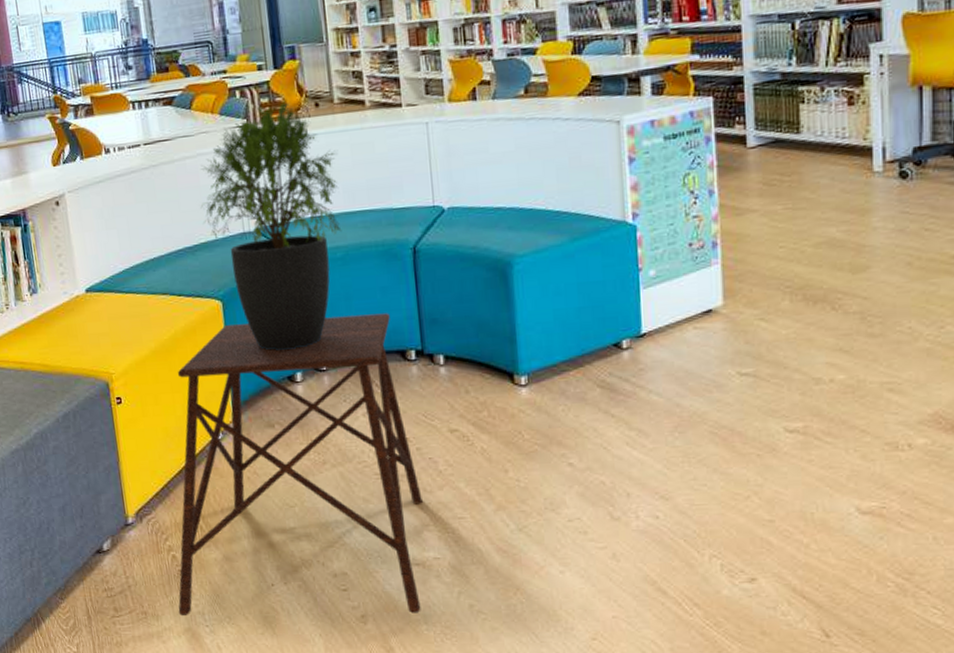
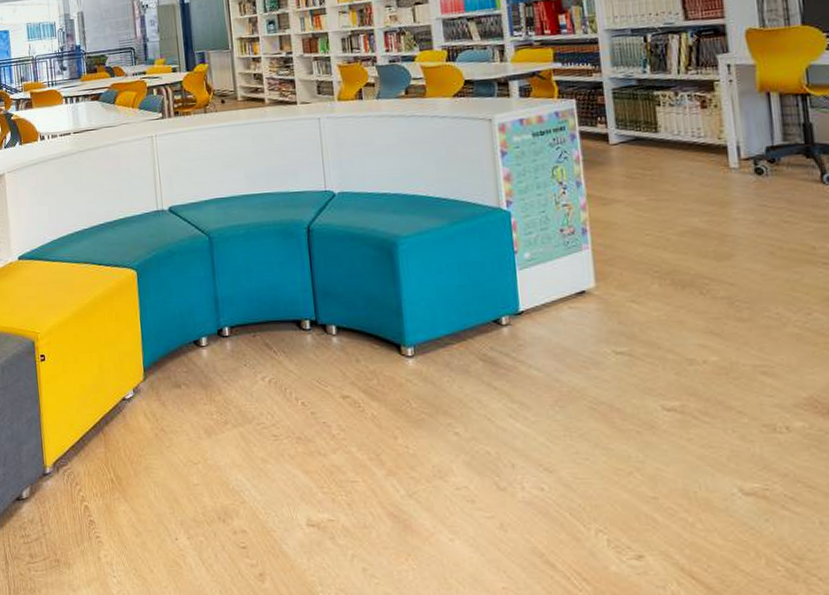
side table: present [177,313,423,617] -> none [88,285,317,574]
potted plant: present [200,100,342,351] -> none [120,97,244,317]

